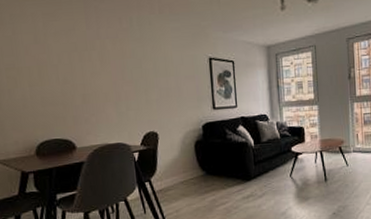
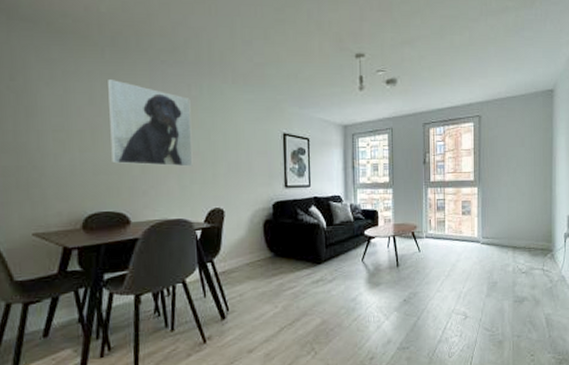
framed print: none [49,19,128,96] -> present [108,80,193,167]

